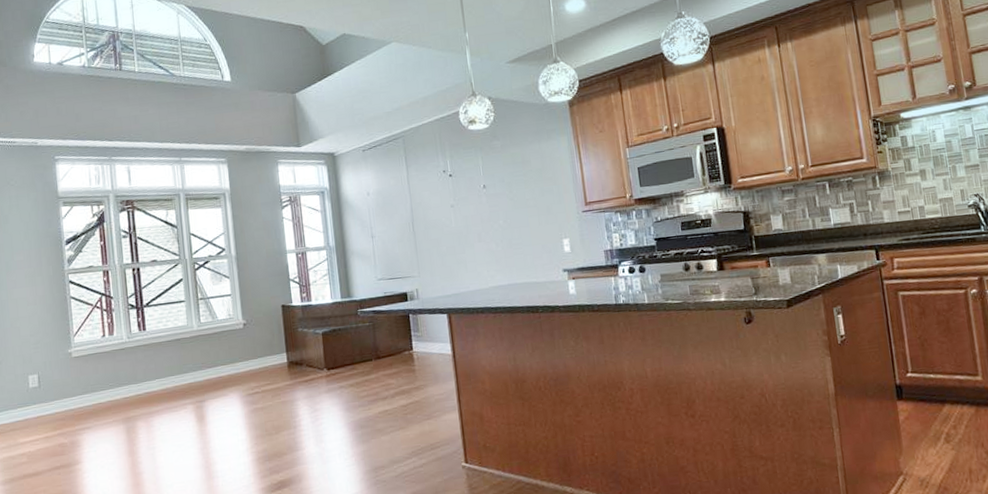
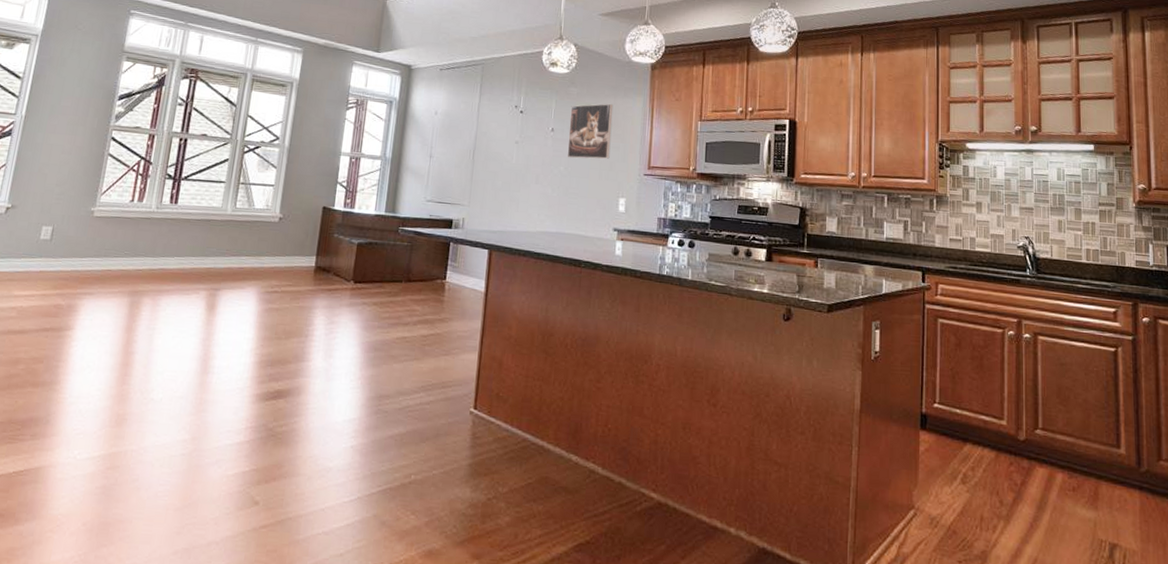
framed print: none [497,148,546,211] -> present [567,103,614,159]

